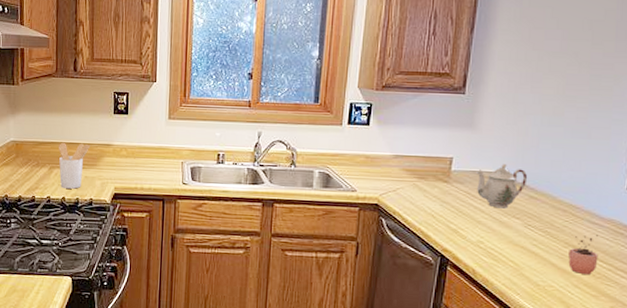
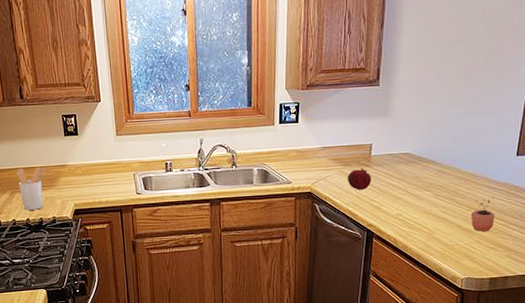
fruit: none [421,182,450,209] -> present [347,167,372,190]
teapot: present [476,164,528,209] -> none [393,145,436,184]

